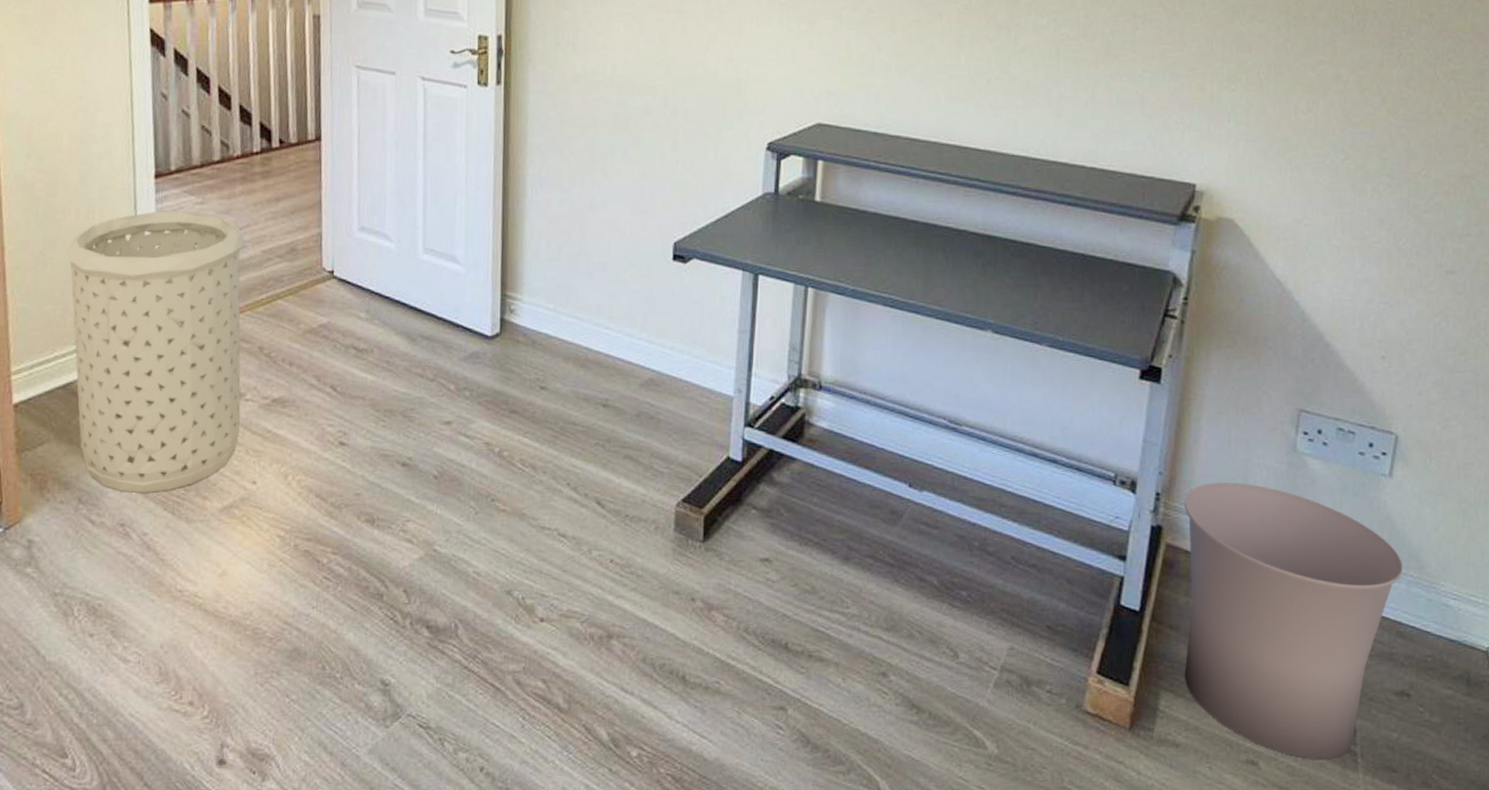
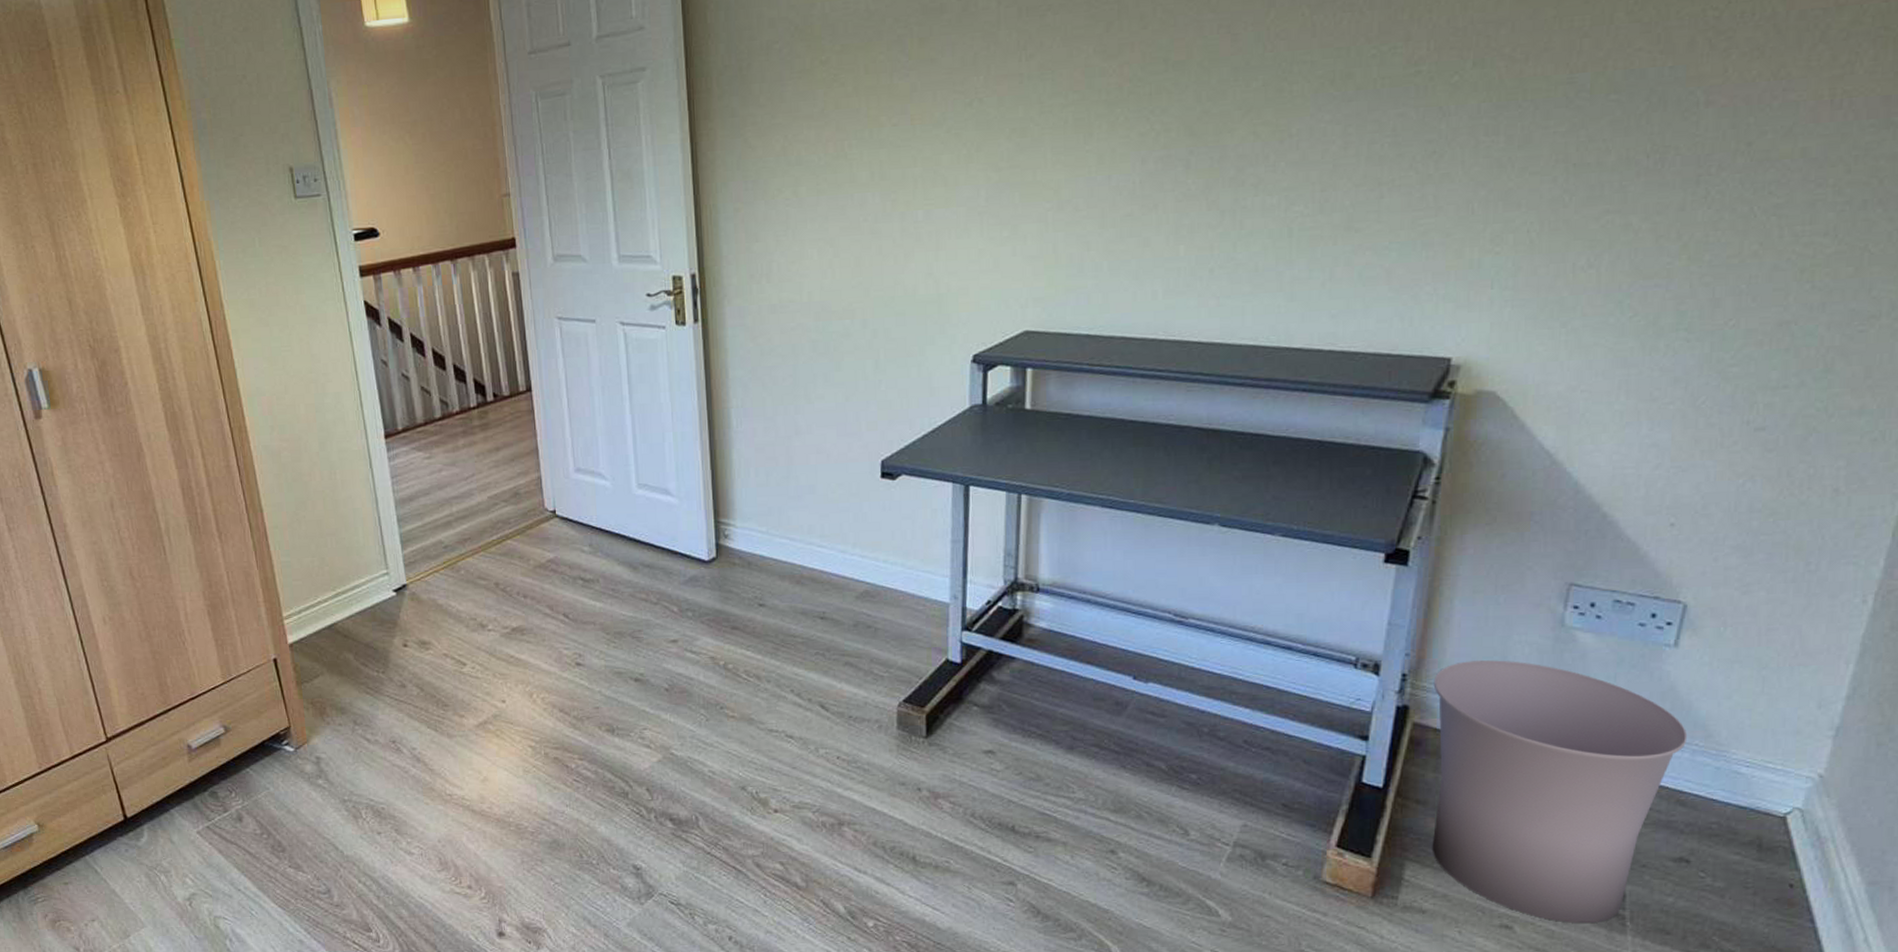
laundry basket: present [64,211,244,493] -> none [314,466,487,714]

